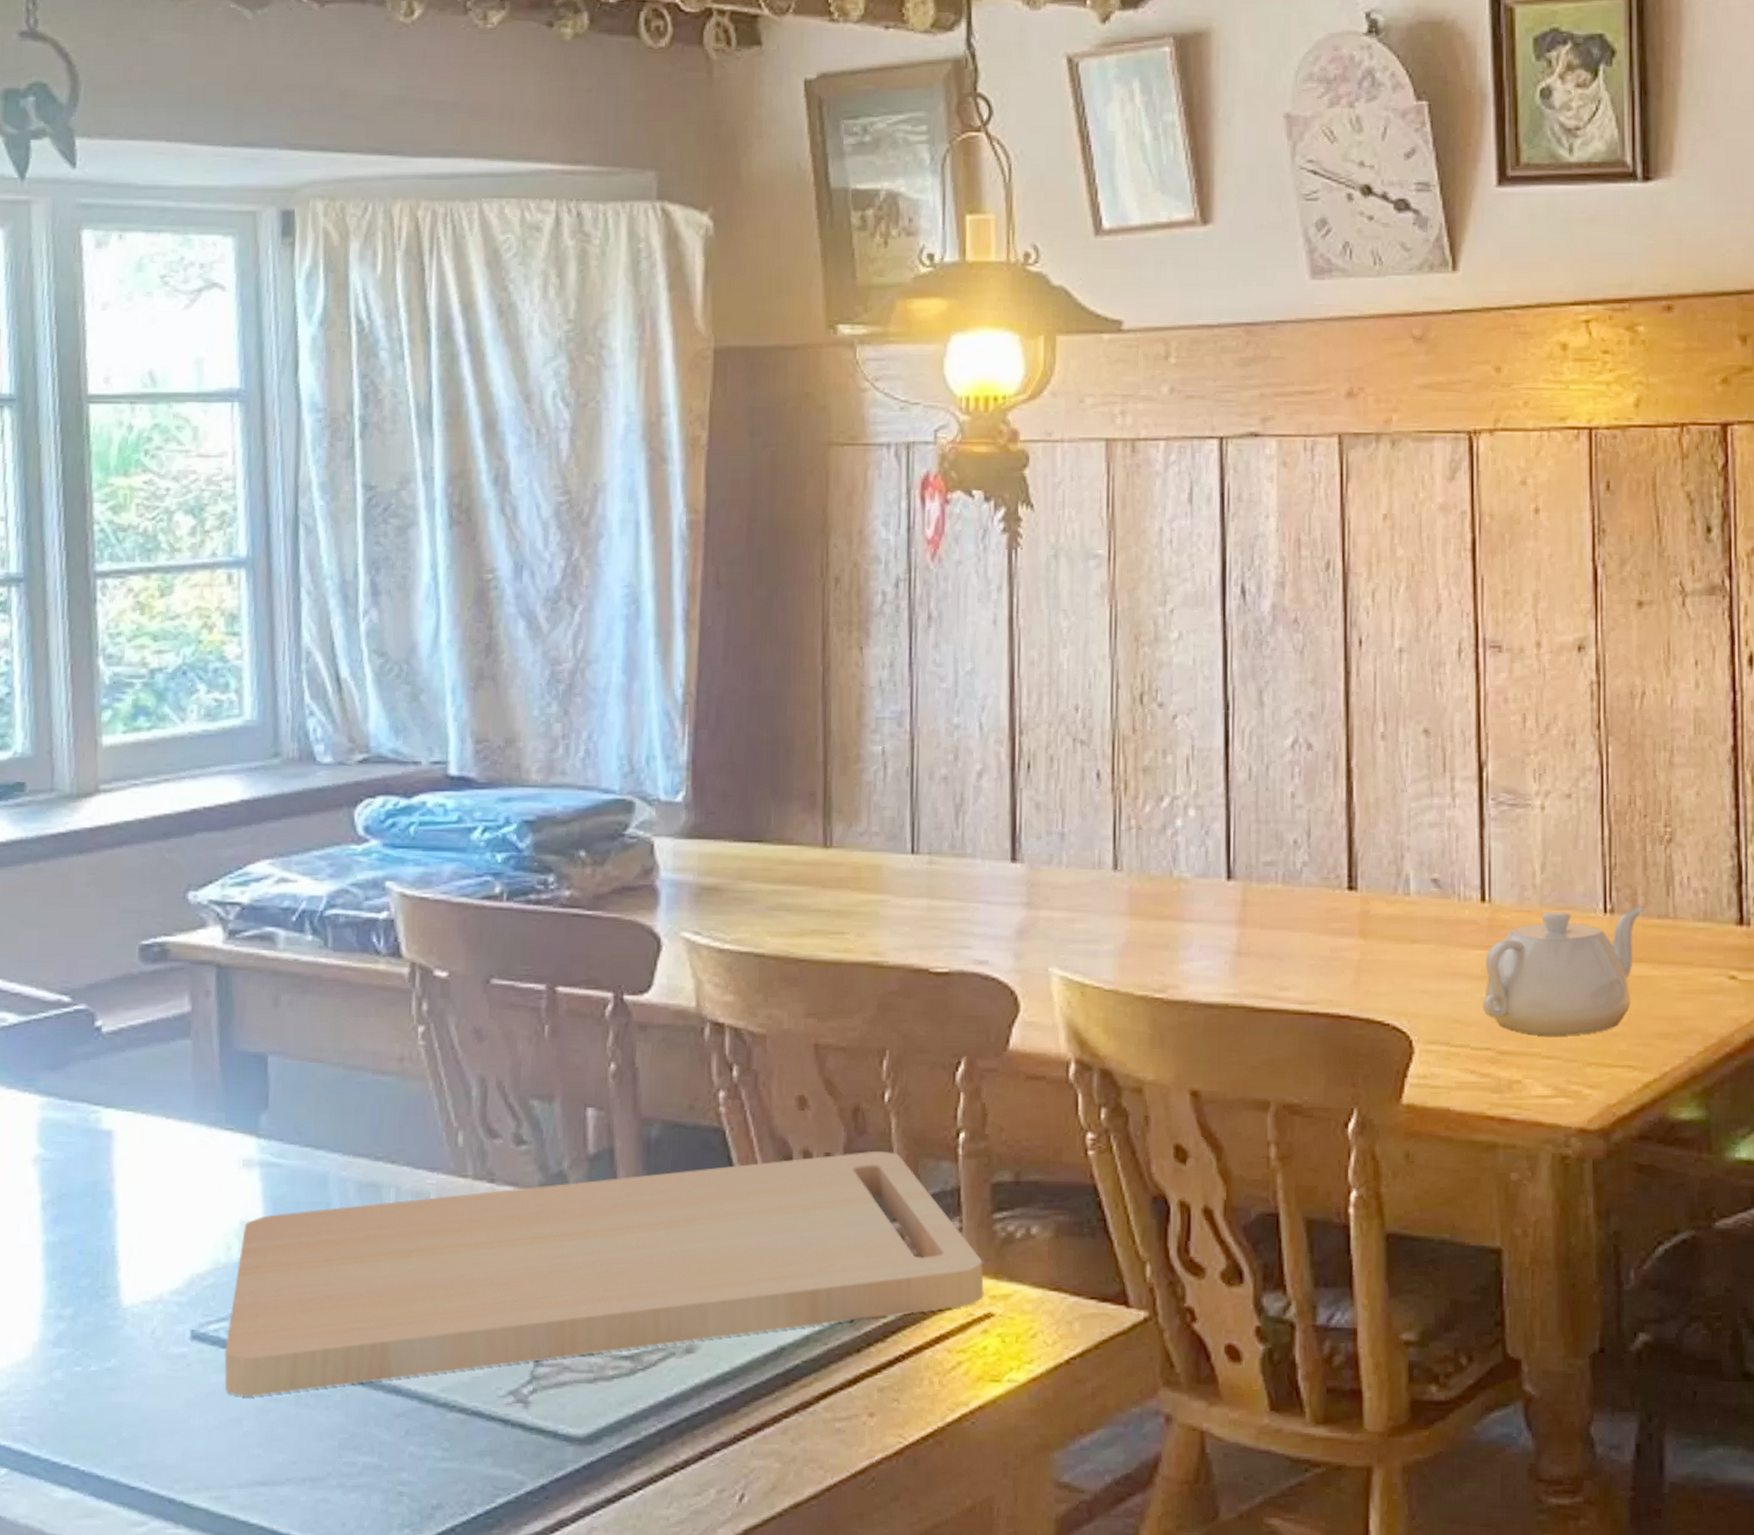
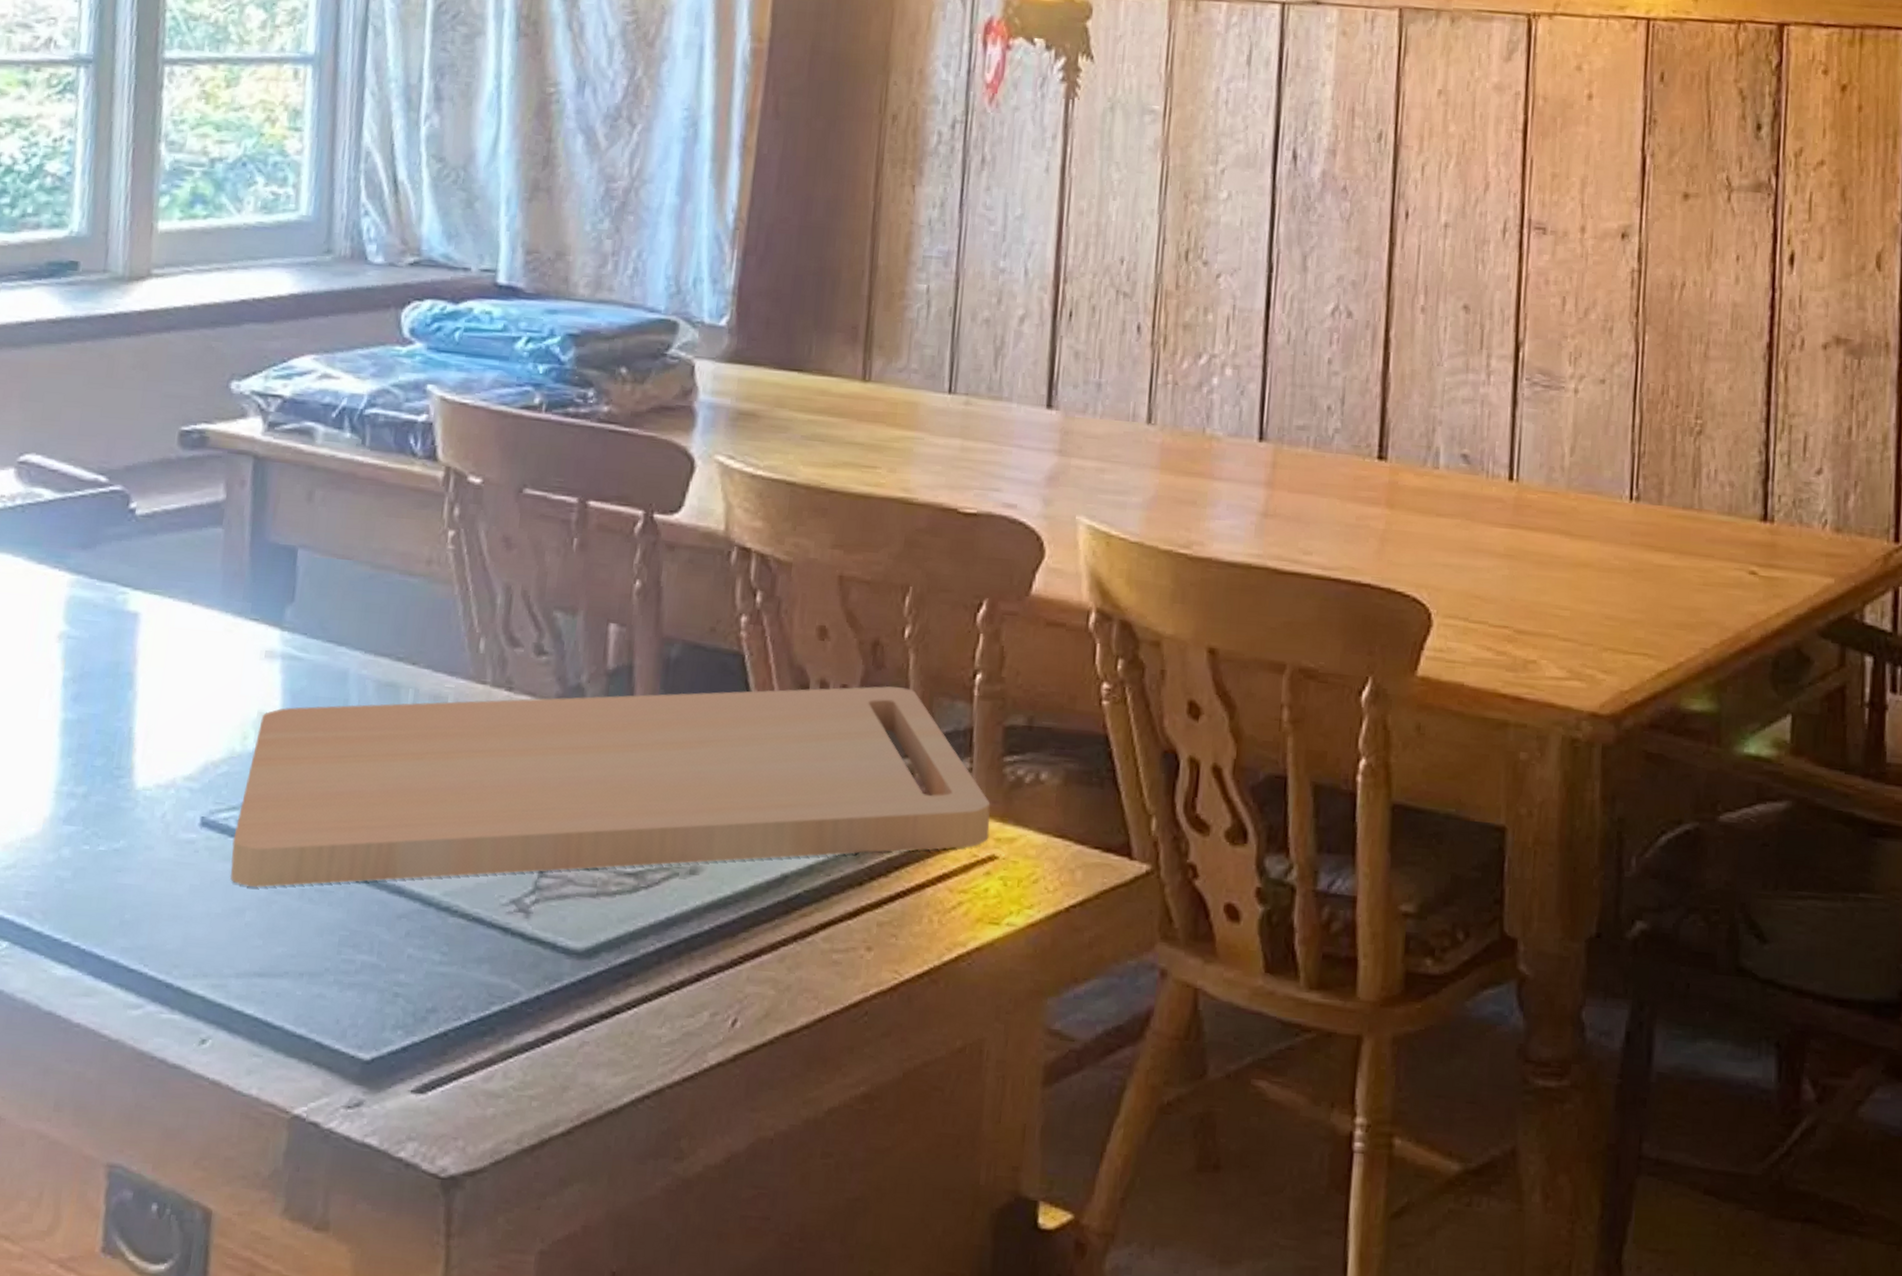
teapot: present [1483,906,1644,1036] -> none [1504,494,1670,619]

